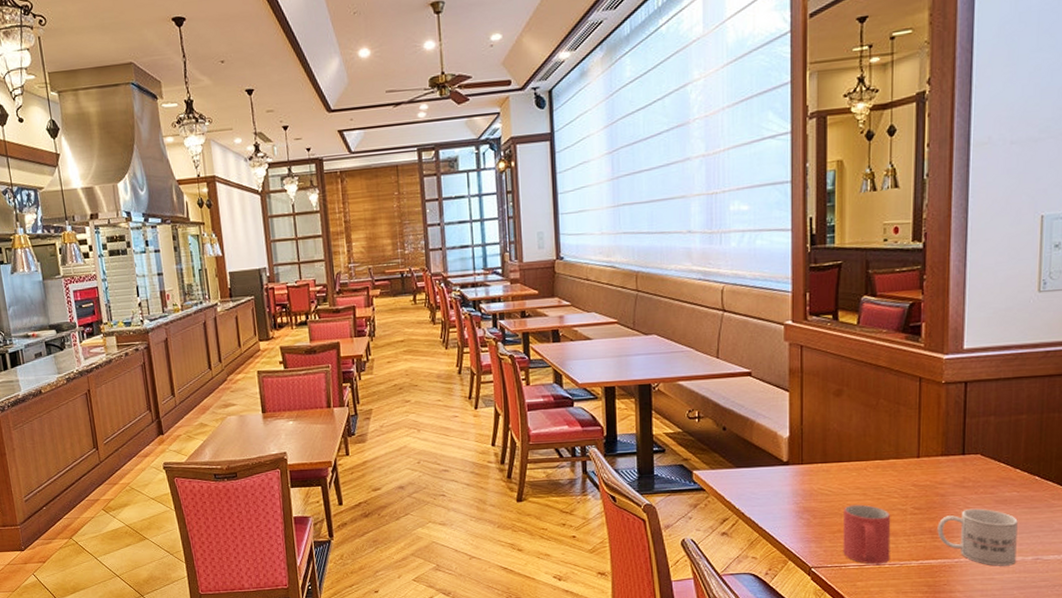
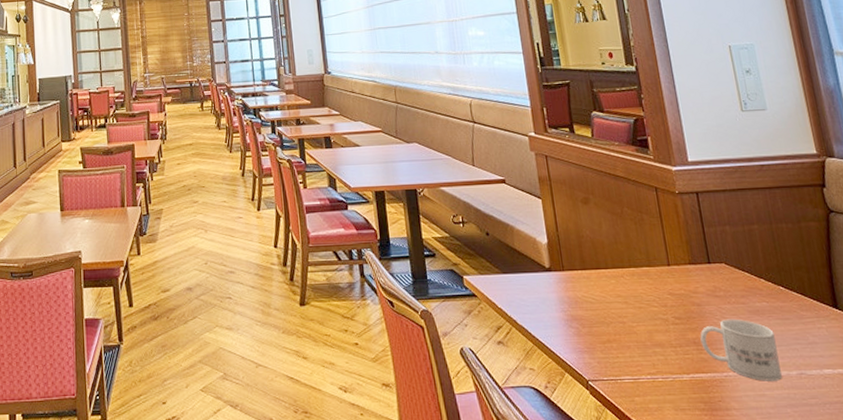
mug: present [843,504,891,565] -> none [609,313,662,378]

